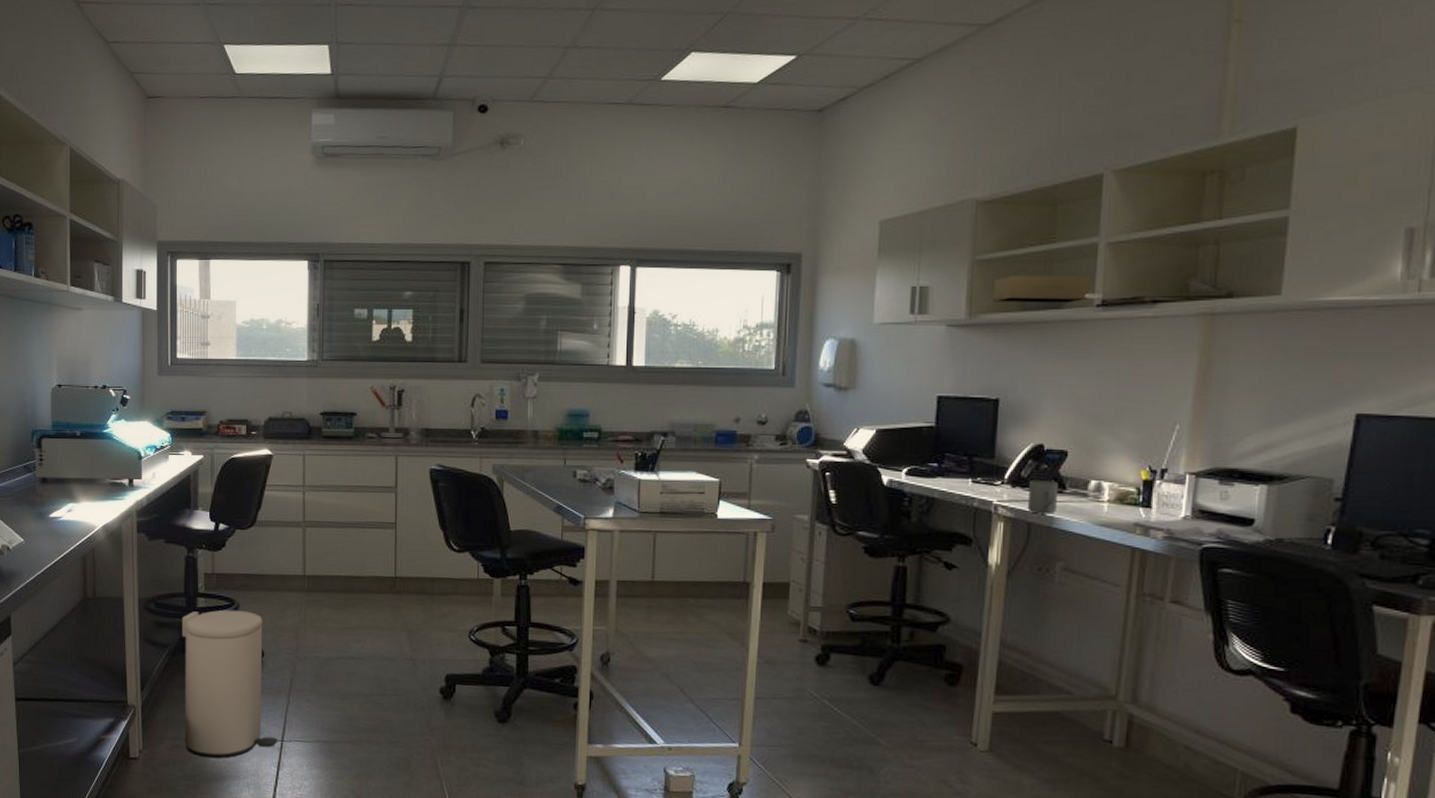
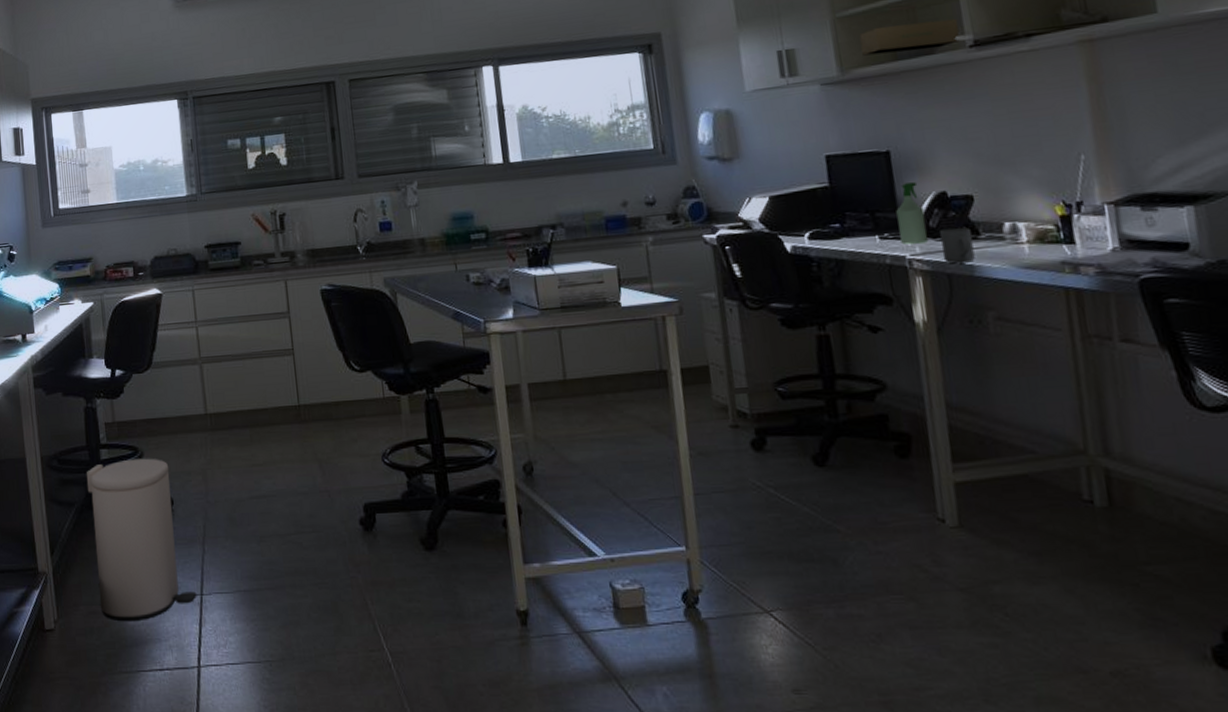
spray bottle: none [992,432,1019,491] -> present [896,182,928,245]

